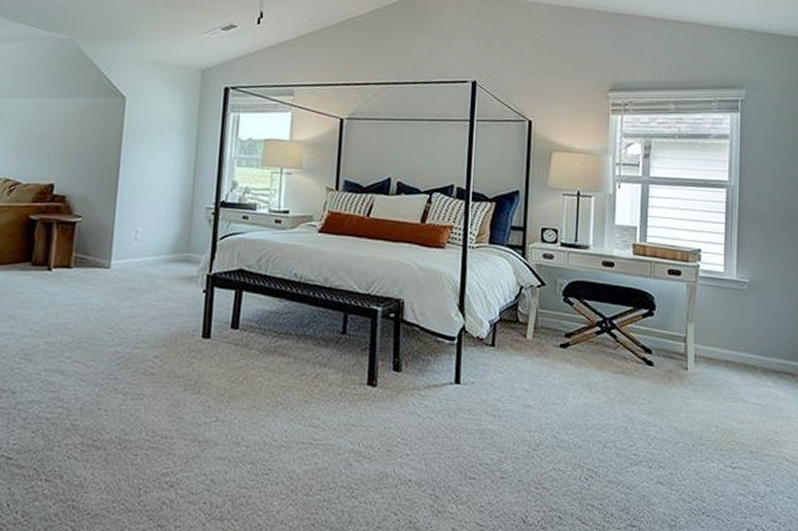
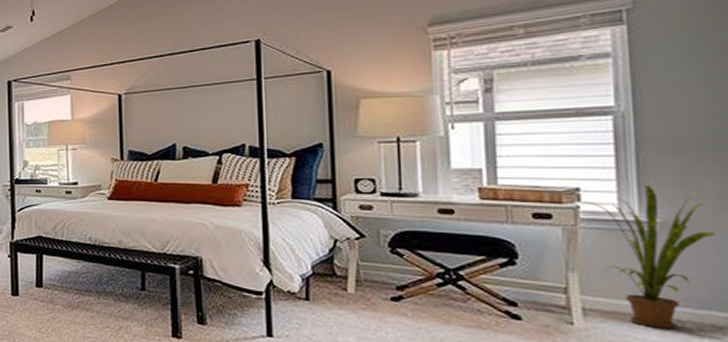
house plant: none [701,249,780,374] -> present [581,184,715,329]

